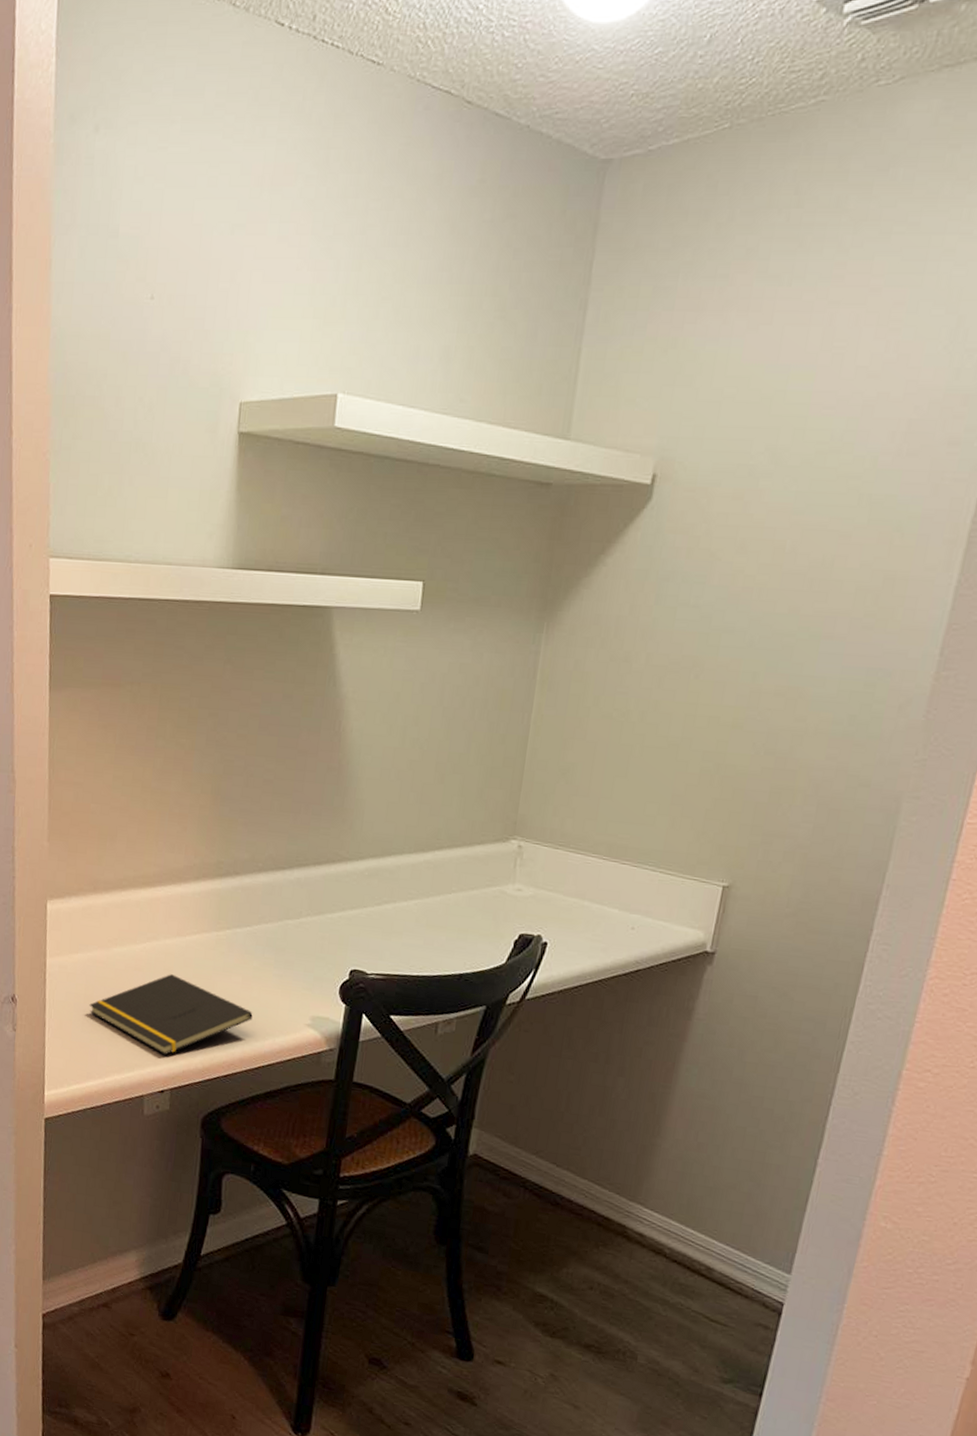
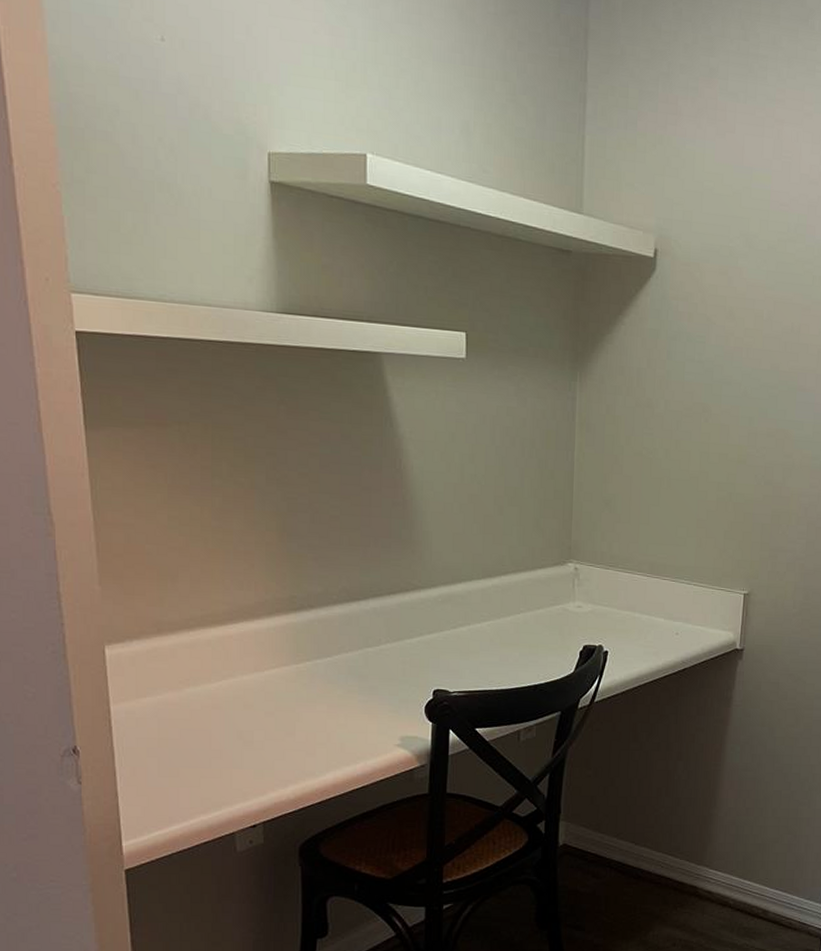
notepad: present [89,974,253,1056] -> none [164,710,342,790]

